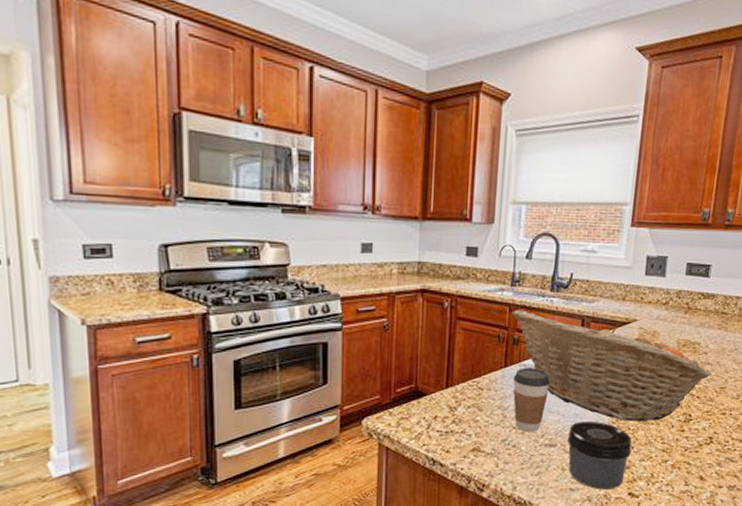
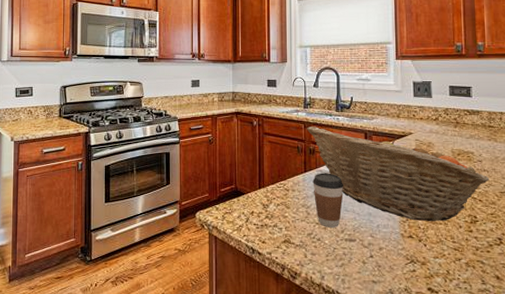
jar: present [568,421,632,490] -> none [365,219,425,284]

